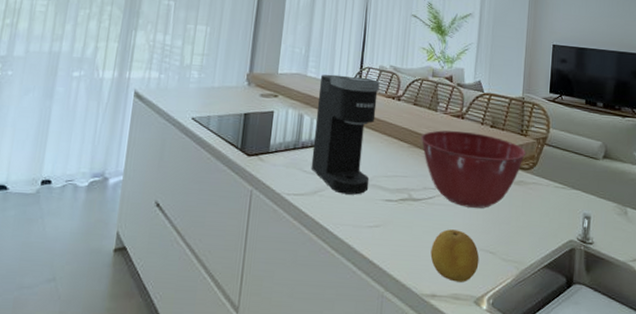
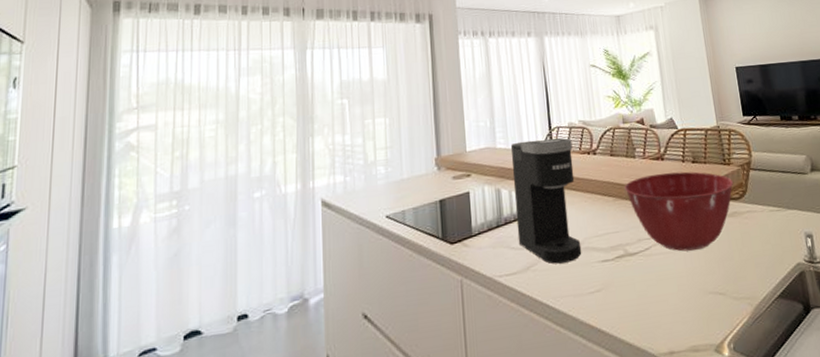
fruit: present [430,229,479,282] -> none [658,277,711,333]

